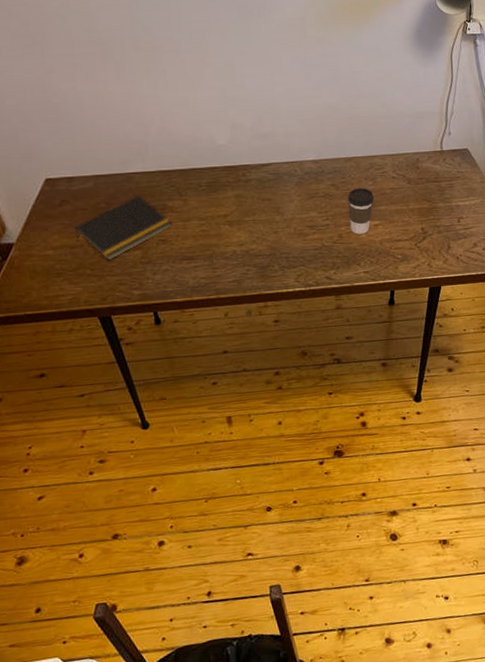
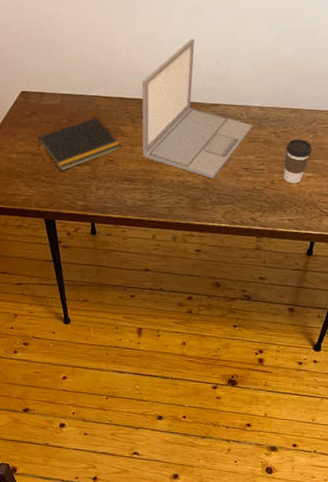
laptop: none [182,98,309,243] -> present [141,38,253,179]

